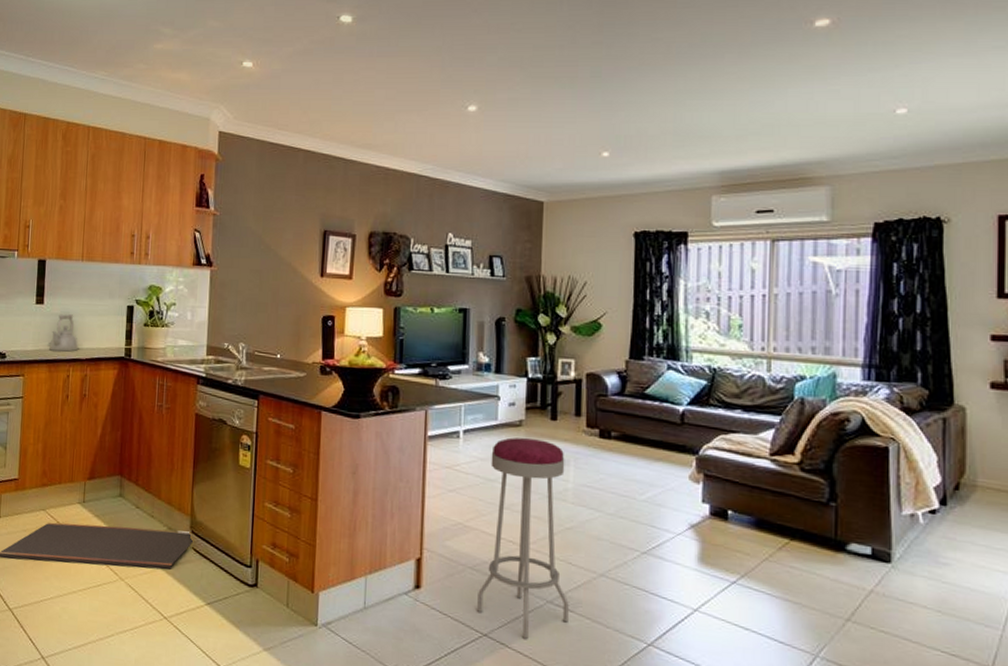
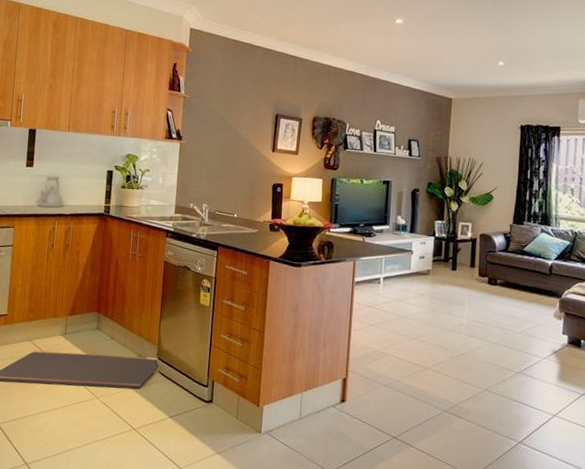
bar stool: present [477,437,569,639] -> none [389,283,461,440]

